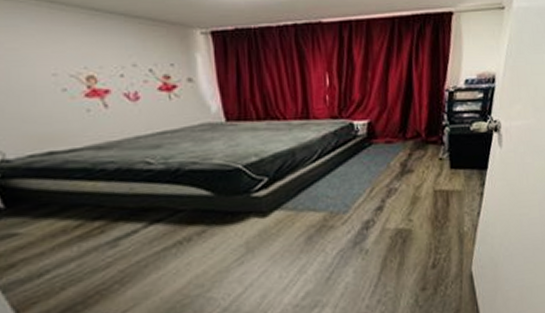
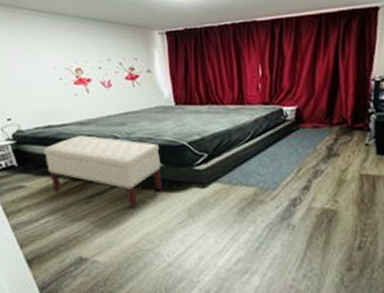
bench: none [44,163,214,251] -> present [44,135,163,210]

